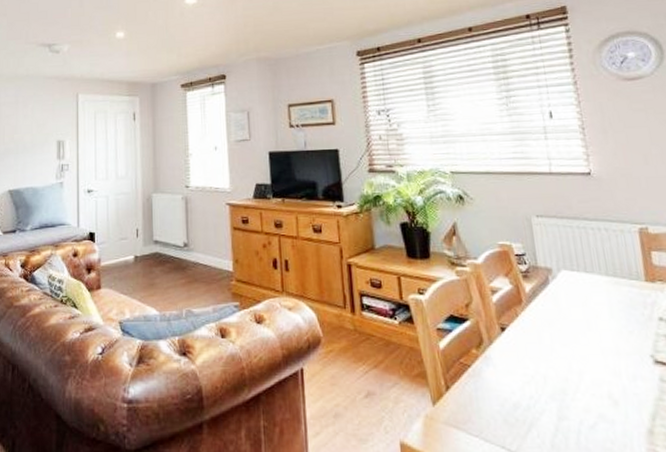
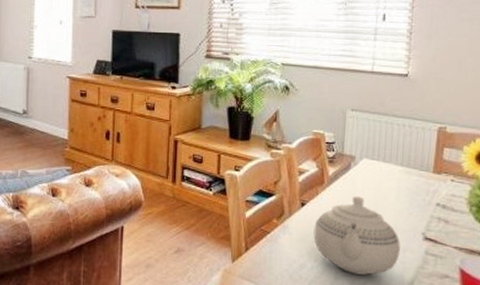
teapot: none [521,315,630,413] -> present [313,196,400,275]

